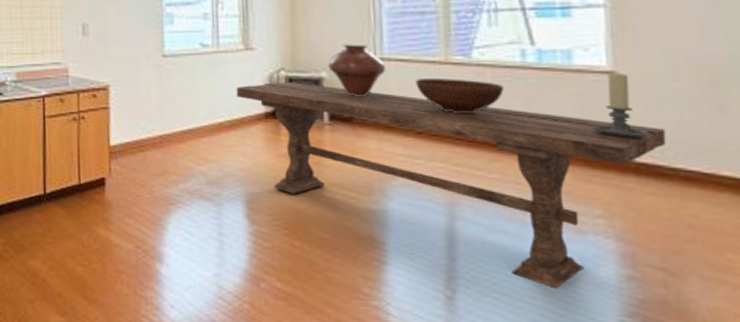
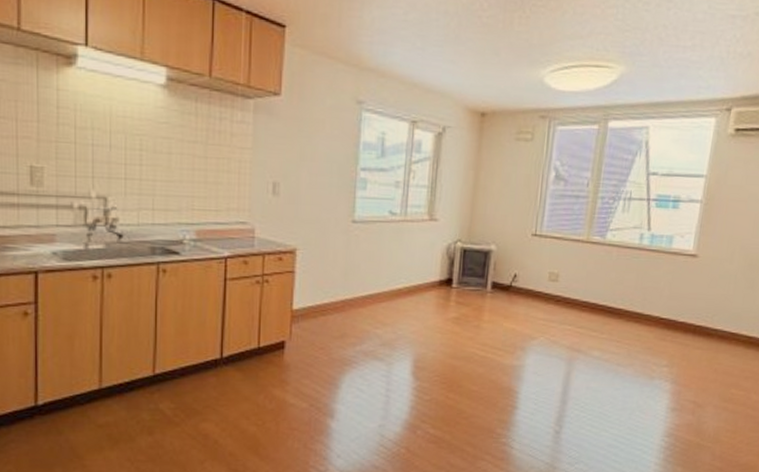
dining table: present [236,82,667,289] -> none [416,252,717,421]
vase: present [328,44,385,96] -> none [497,220,542,268]
fruit bowl: present [415,79,504,114] -> none [562,254,624,286]
candle holder: present [591,73,650,139] -> none [673,256,708,308]

